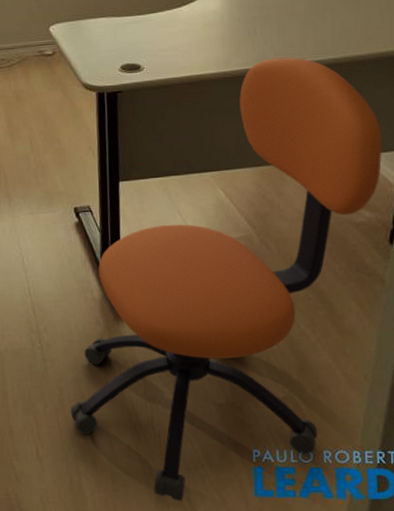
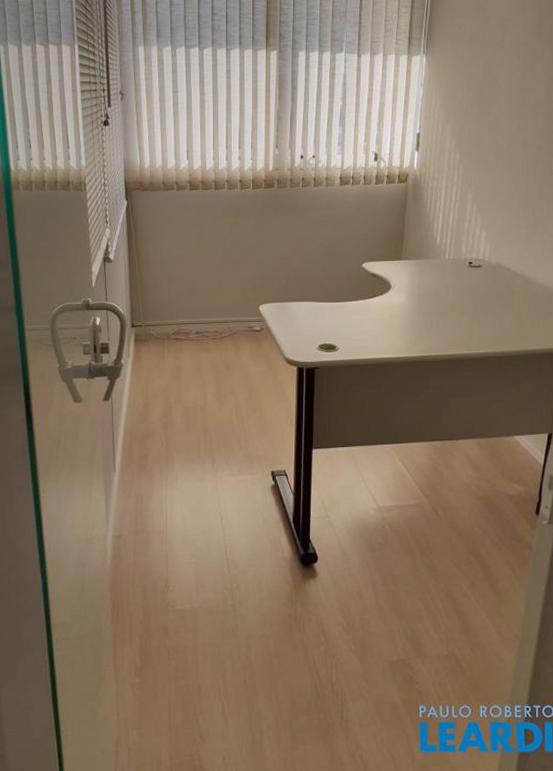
office chair: present [70,57,382,501] -> none [256,348,530,758]

